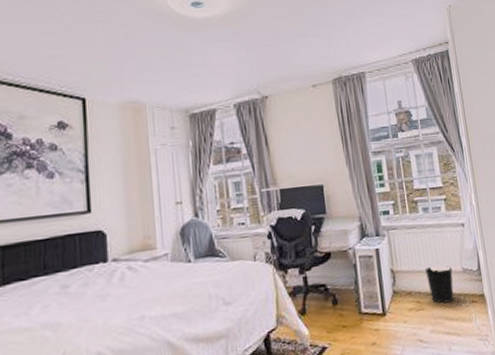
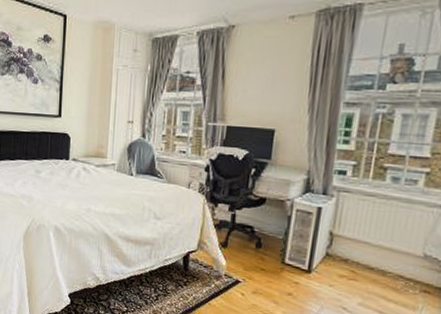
wastebasket: present [424,266,454,304] -> none [370,241,409,284]

